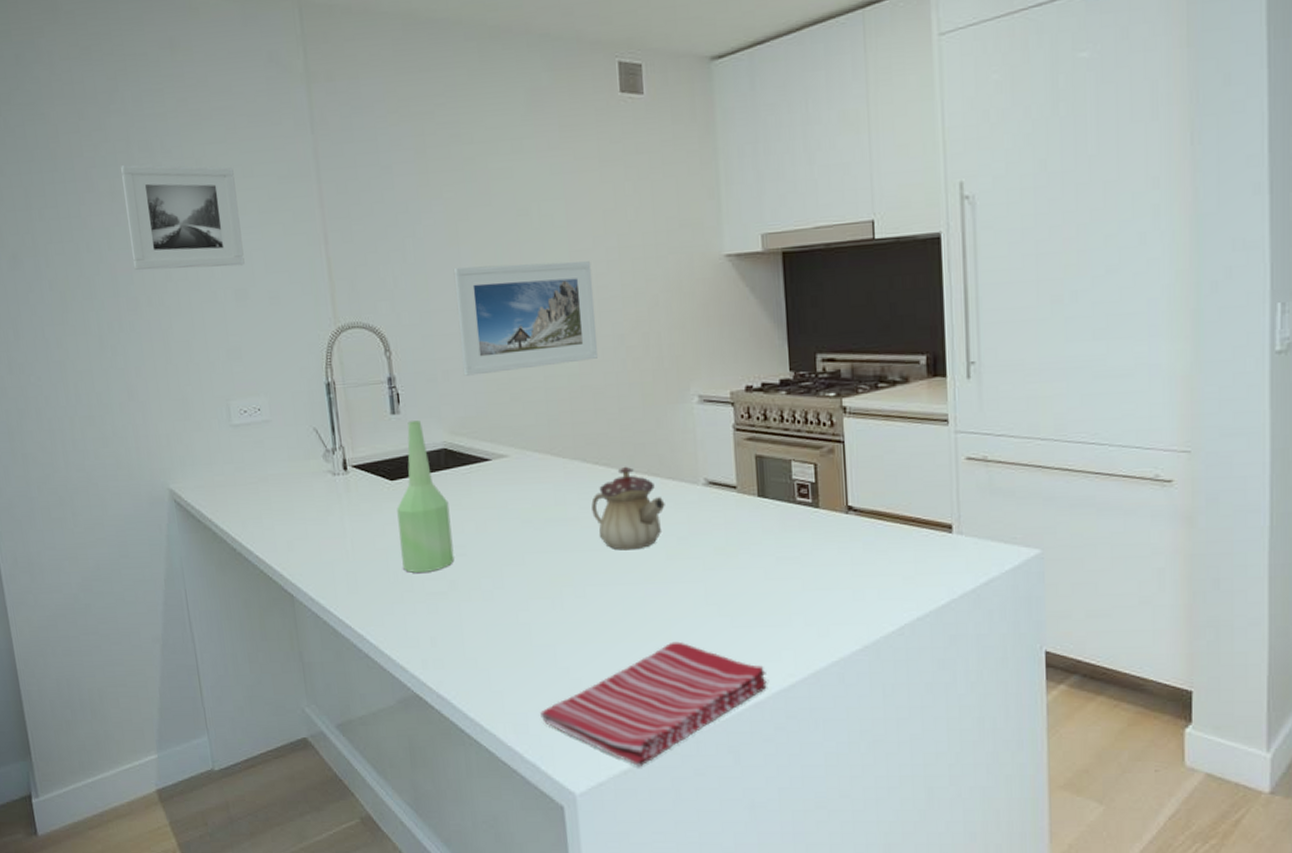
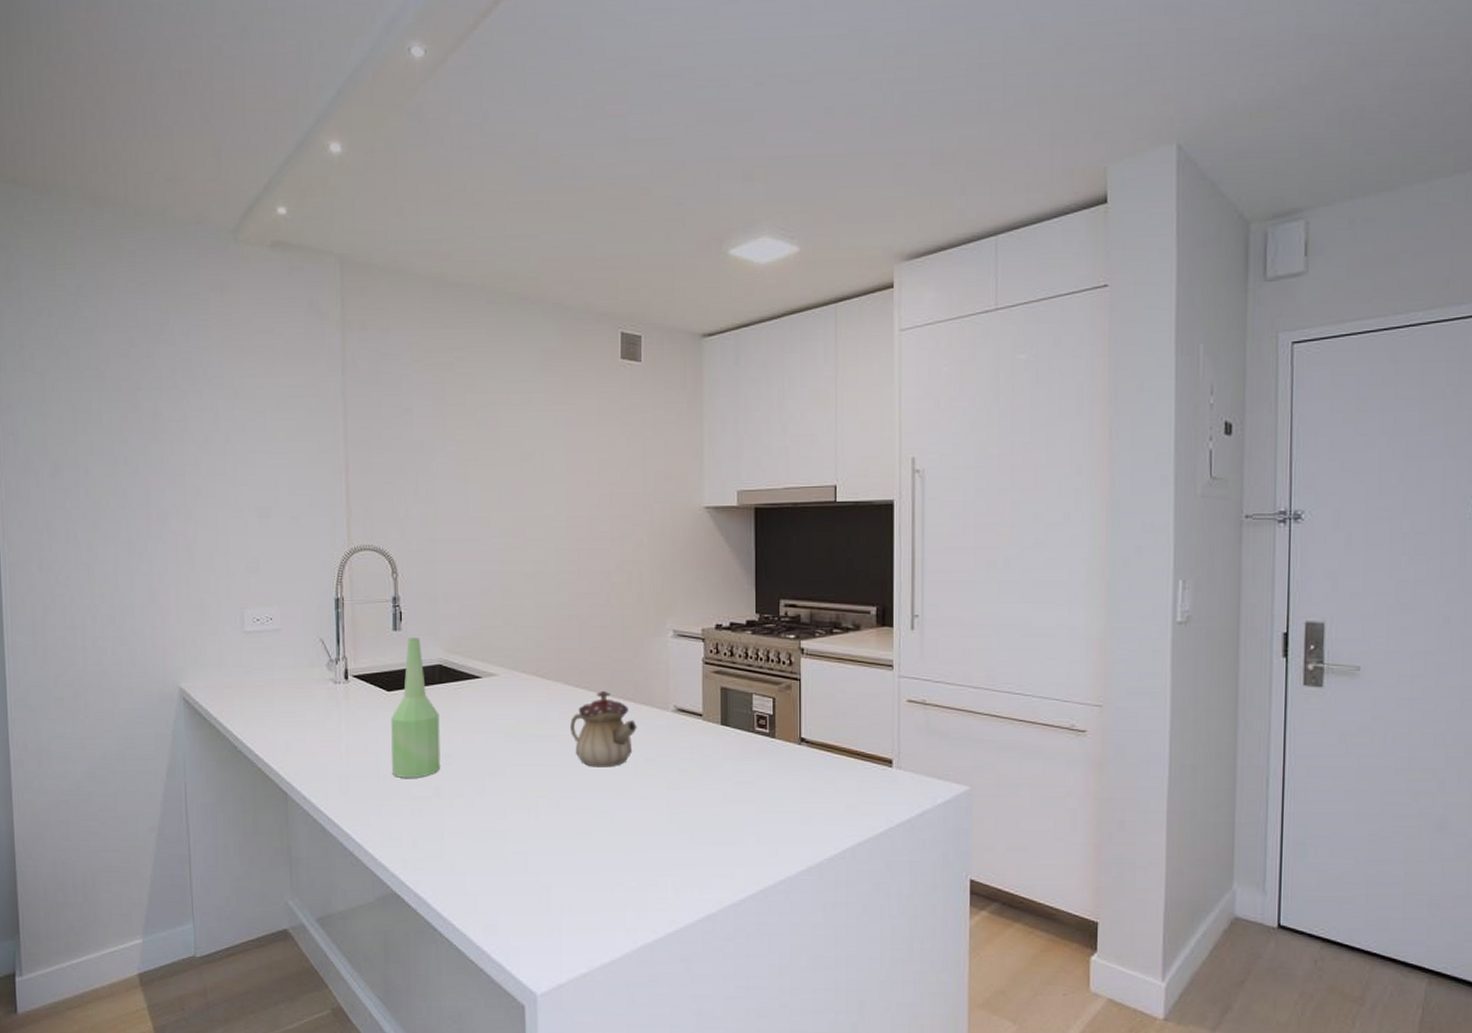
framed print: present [121,164,245,270] -> none [164,390,270,487]
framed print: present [453,261,599,376] -> none [460,501,586,600]
dish towel: present [540,641,767,768] -> none [509,854,719,972]

